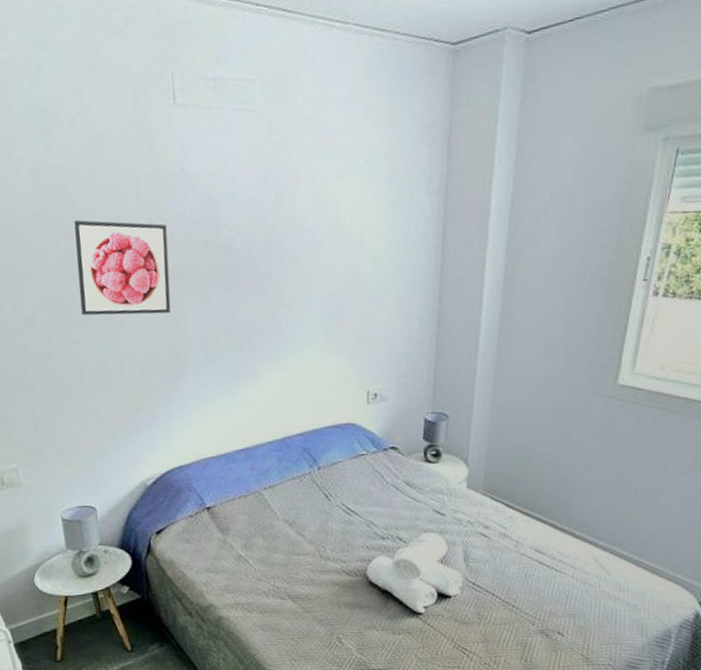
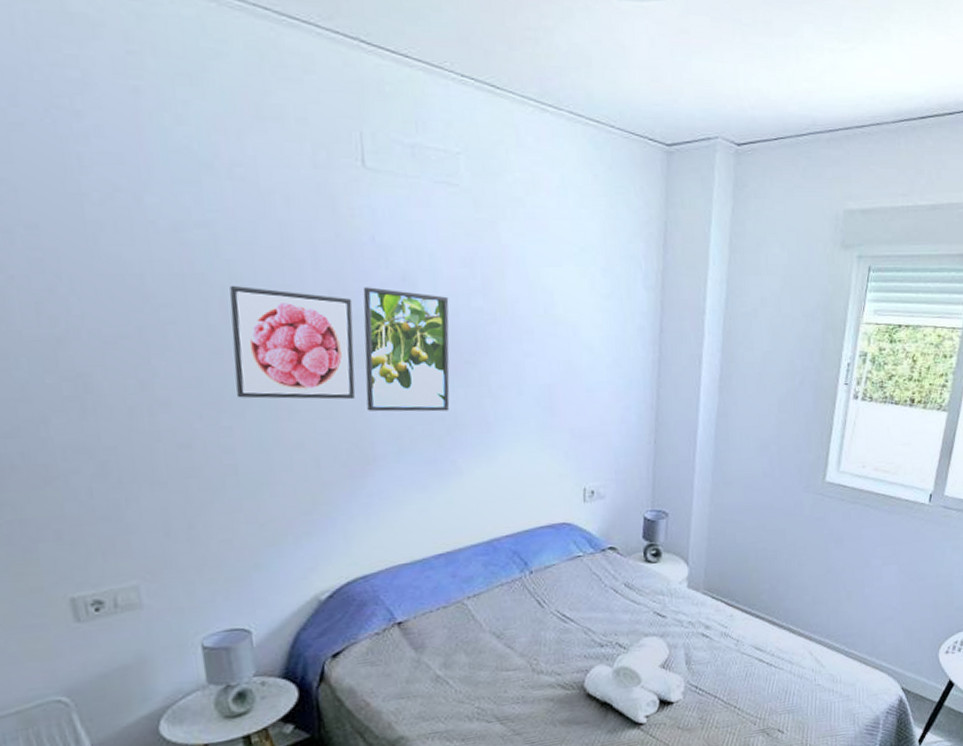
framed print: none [176,212,248,324] -> present [363,287,450,412]

